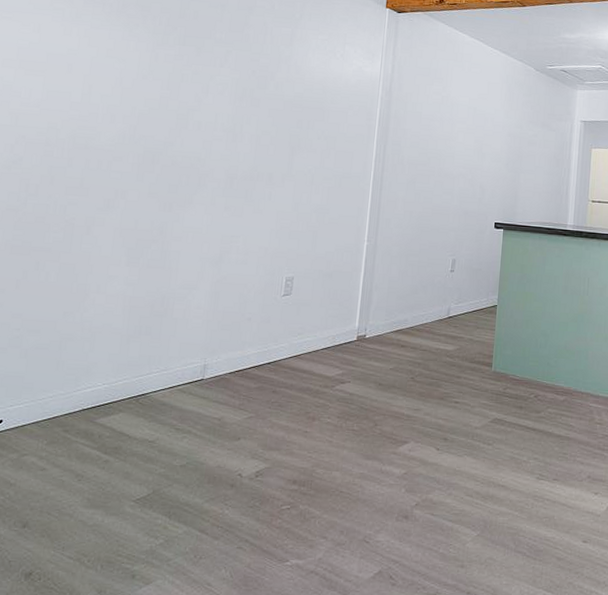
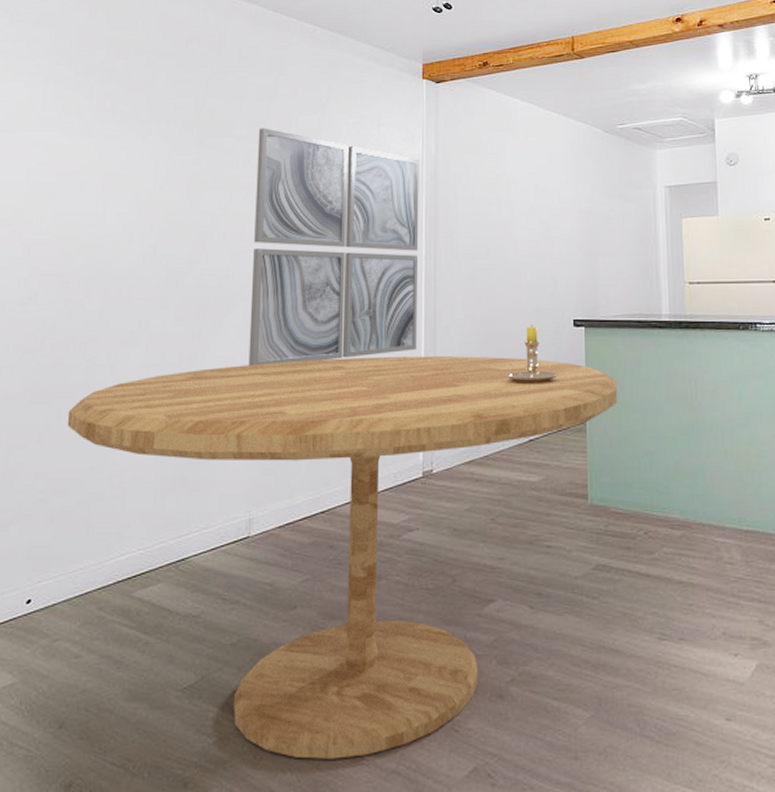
dining table: none [44,236,526,561] -> present [67,356,618,759]
wall art: none [213,34,377,239] -> present [248,128,419,366]
candlestick: none [435,223,478,272] -> present [507,324,558,383]

